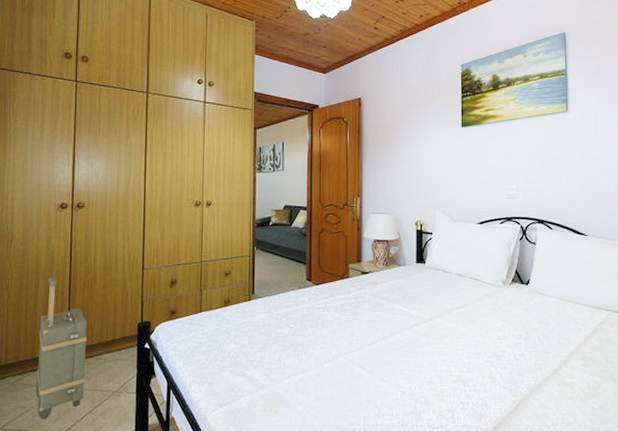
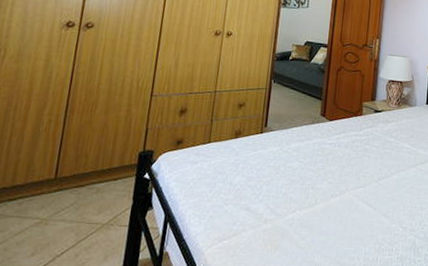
suitcase: present [35,276,88,419] -> none [10,98,82,254]

